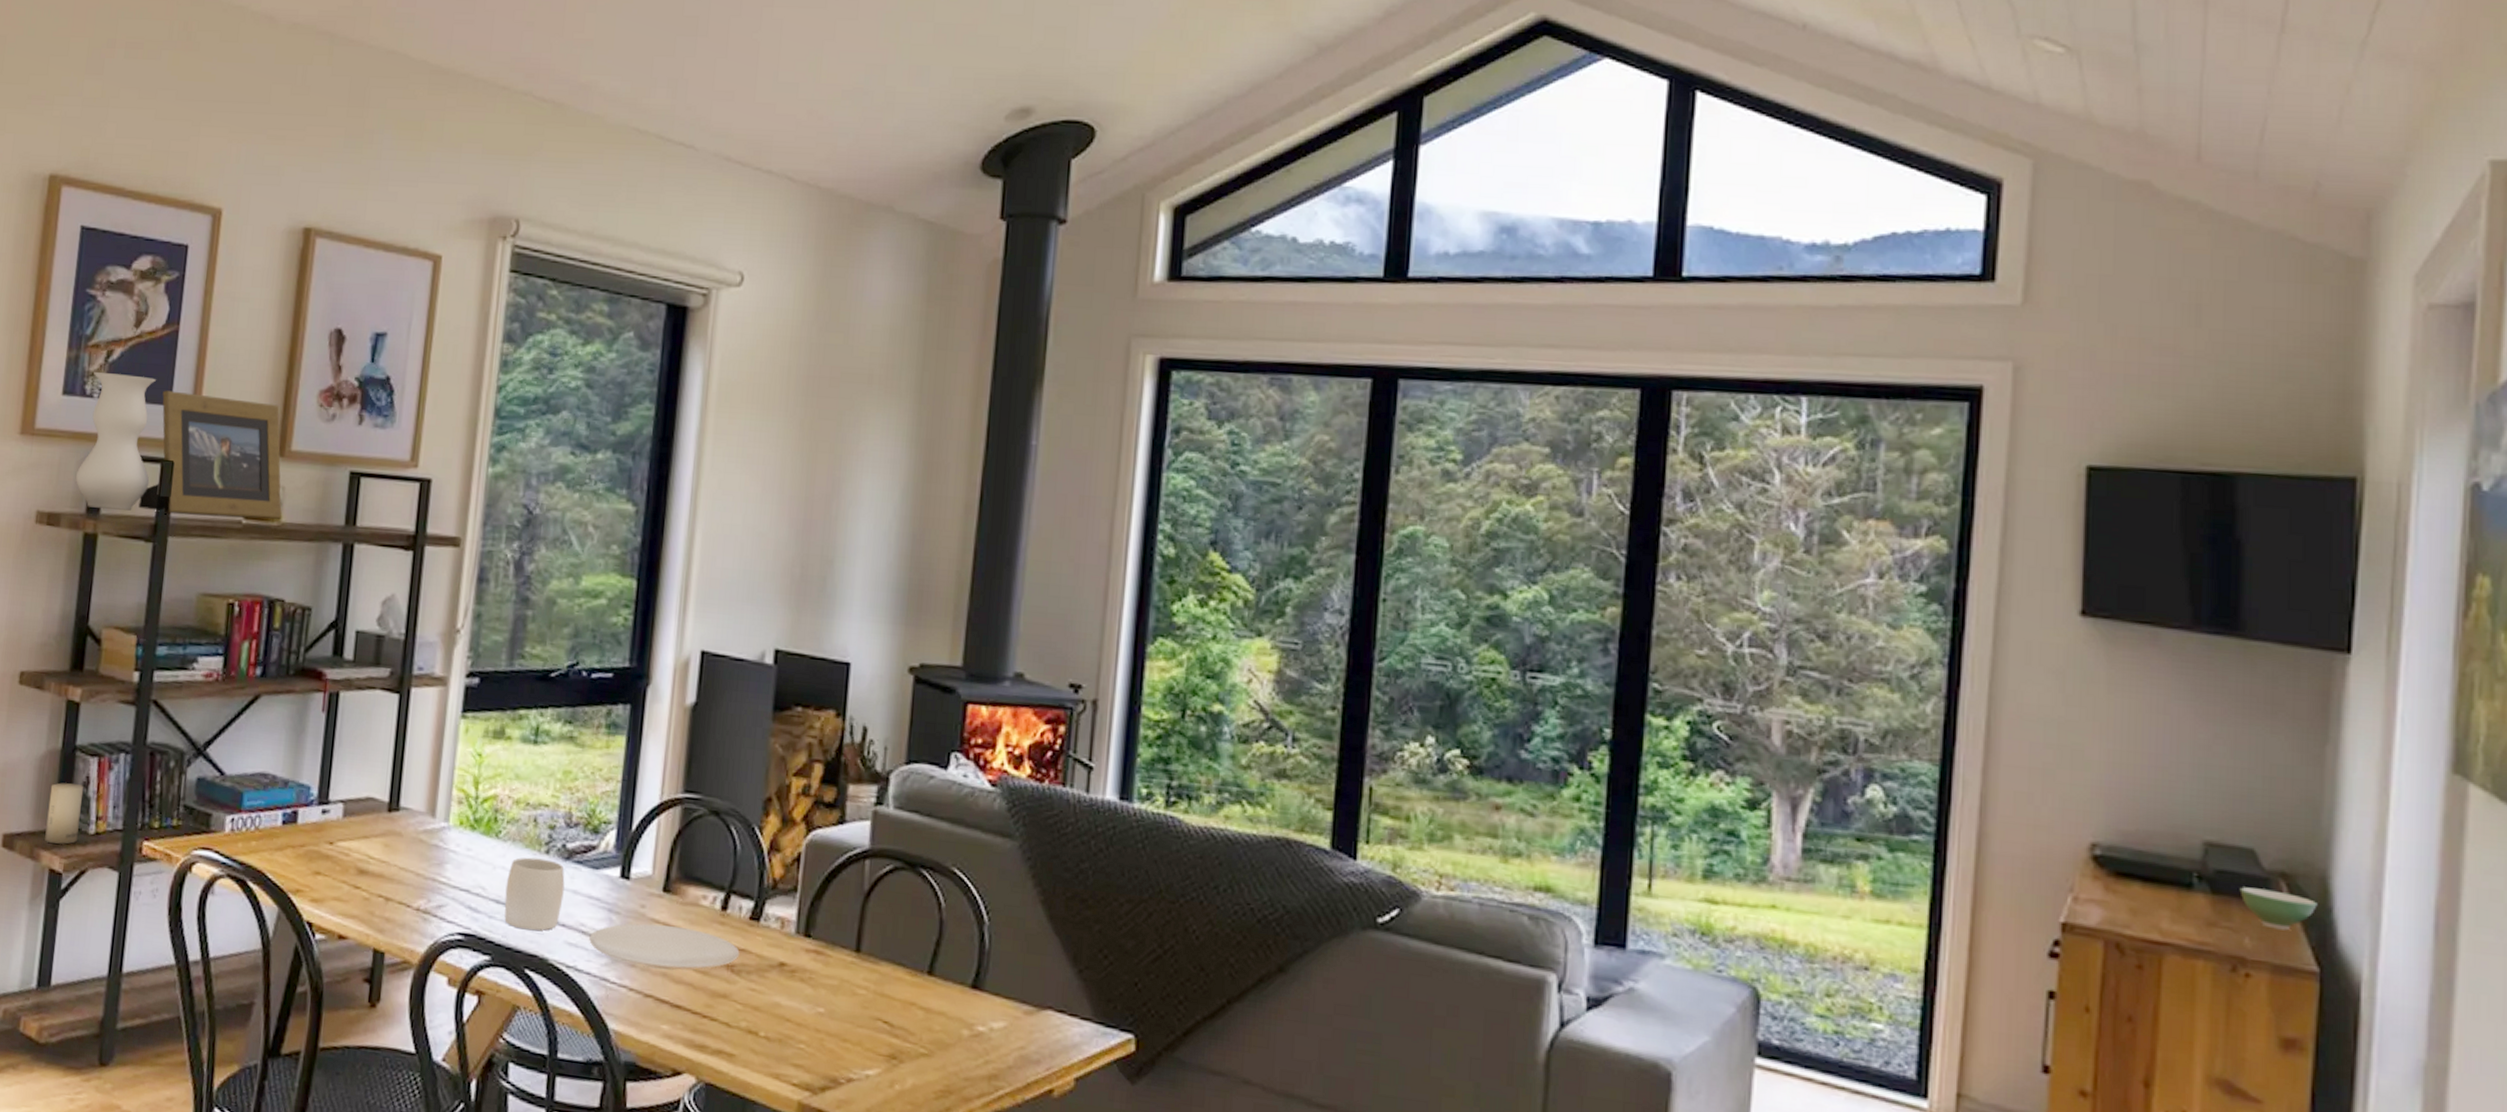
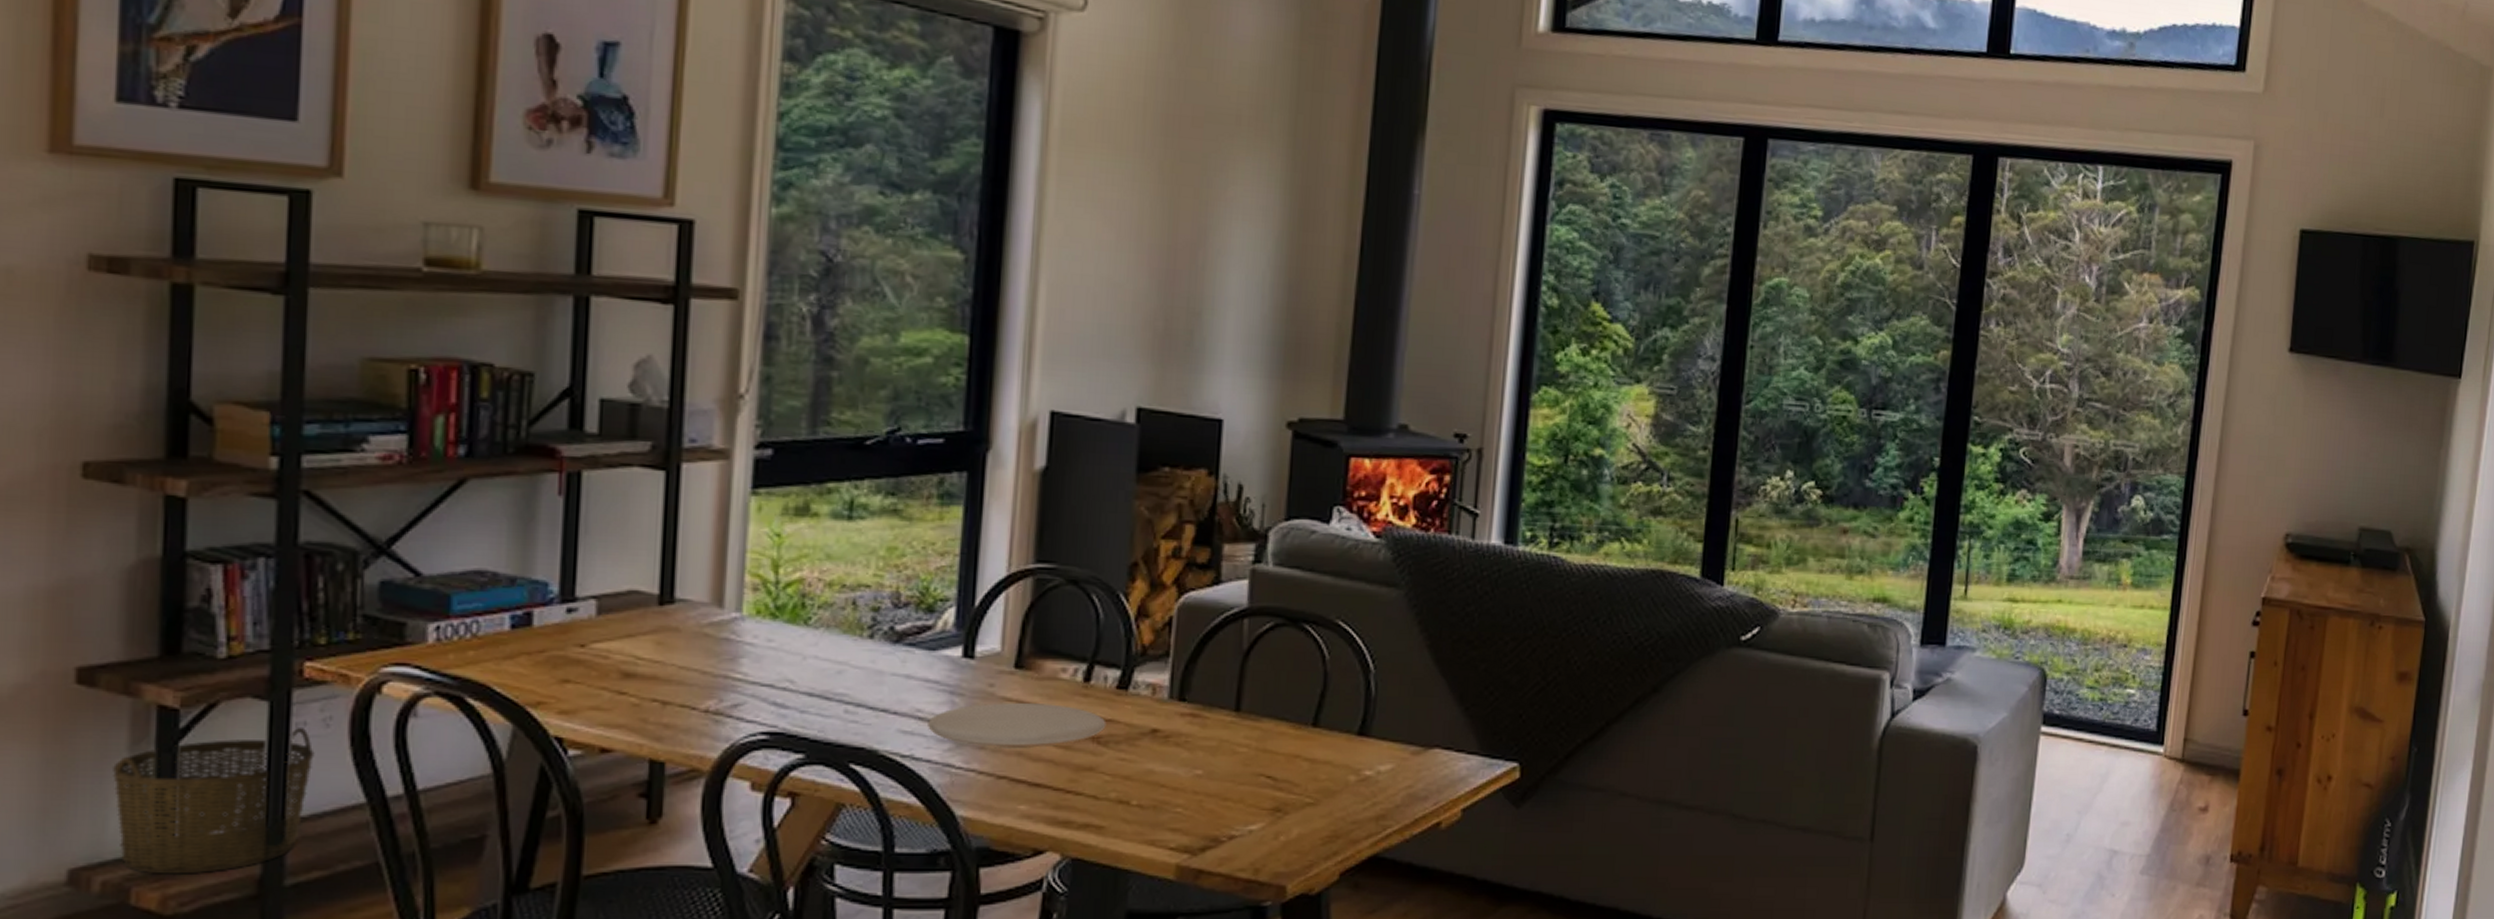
basket: none [17,896,145,1011] -> present [113,728,315,874]
candle: present [45,782,84,844] -> none [146,598,204,674]
vase: present [76,372,156,511] -> none [151,74,273,255]
picture frame: present [138,390,282,520] -> none [258,101,481,268]
mug: present [504,857,565,931] -> none [819,643,895,722]
bowl: present [2239,887,2318,931] -> none [2379,561,2427,592]

